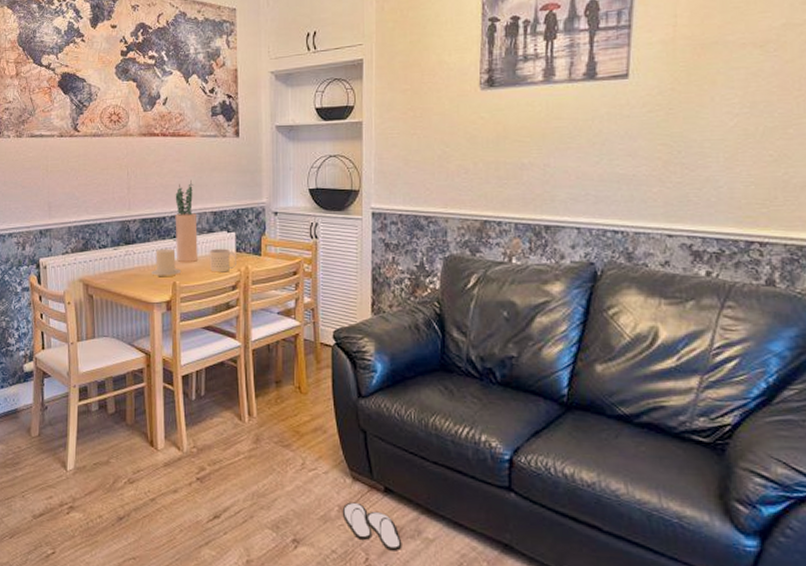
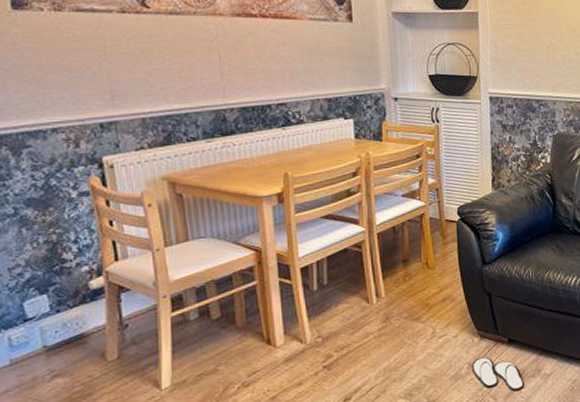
candle: present [150,249,182,278] -> none [256,138,294,169]
vase: present [175,179,198,263] -> none [281,65,312,153]
mug: present [209,248,236,273] -> none [325,135,356,161]

